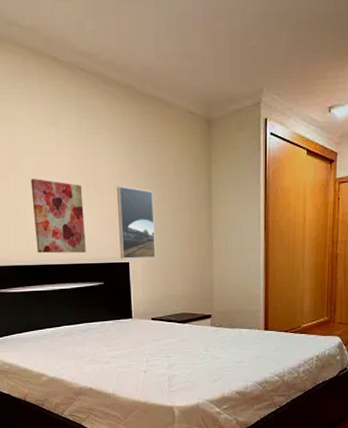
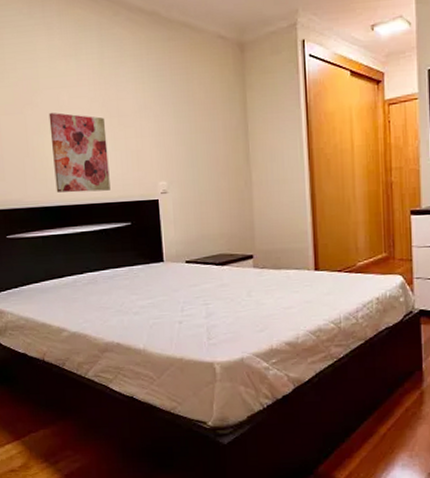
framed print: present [116,186,156,259] -> none [142,117,188,196]

